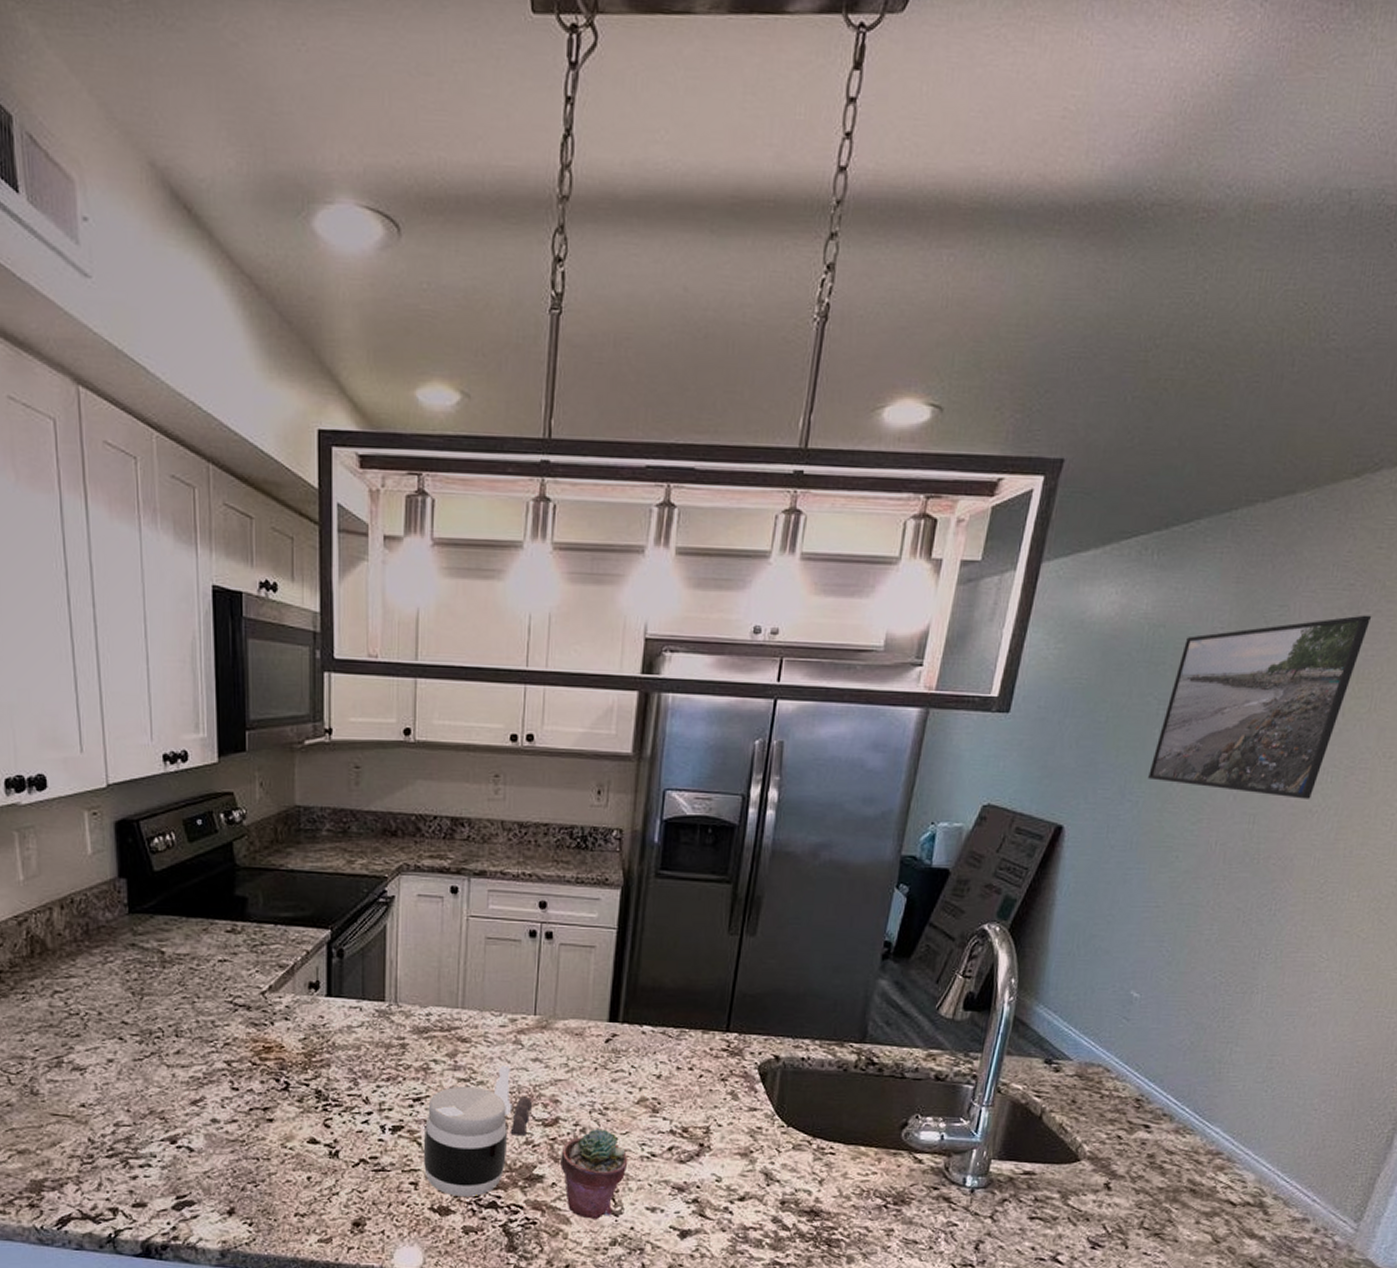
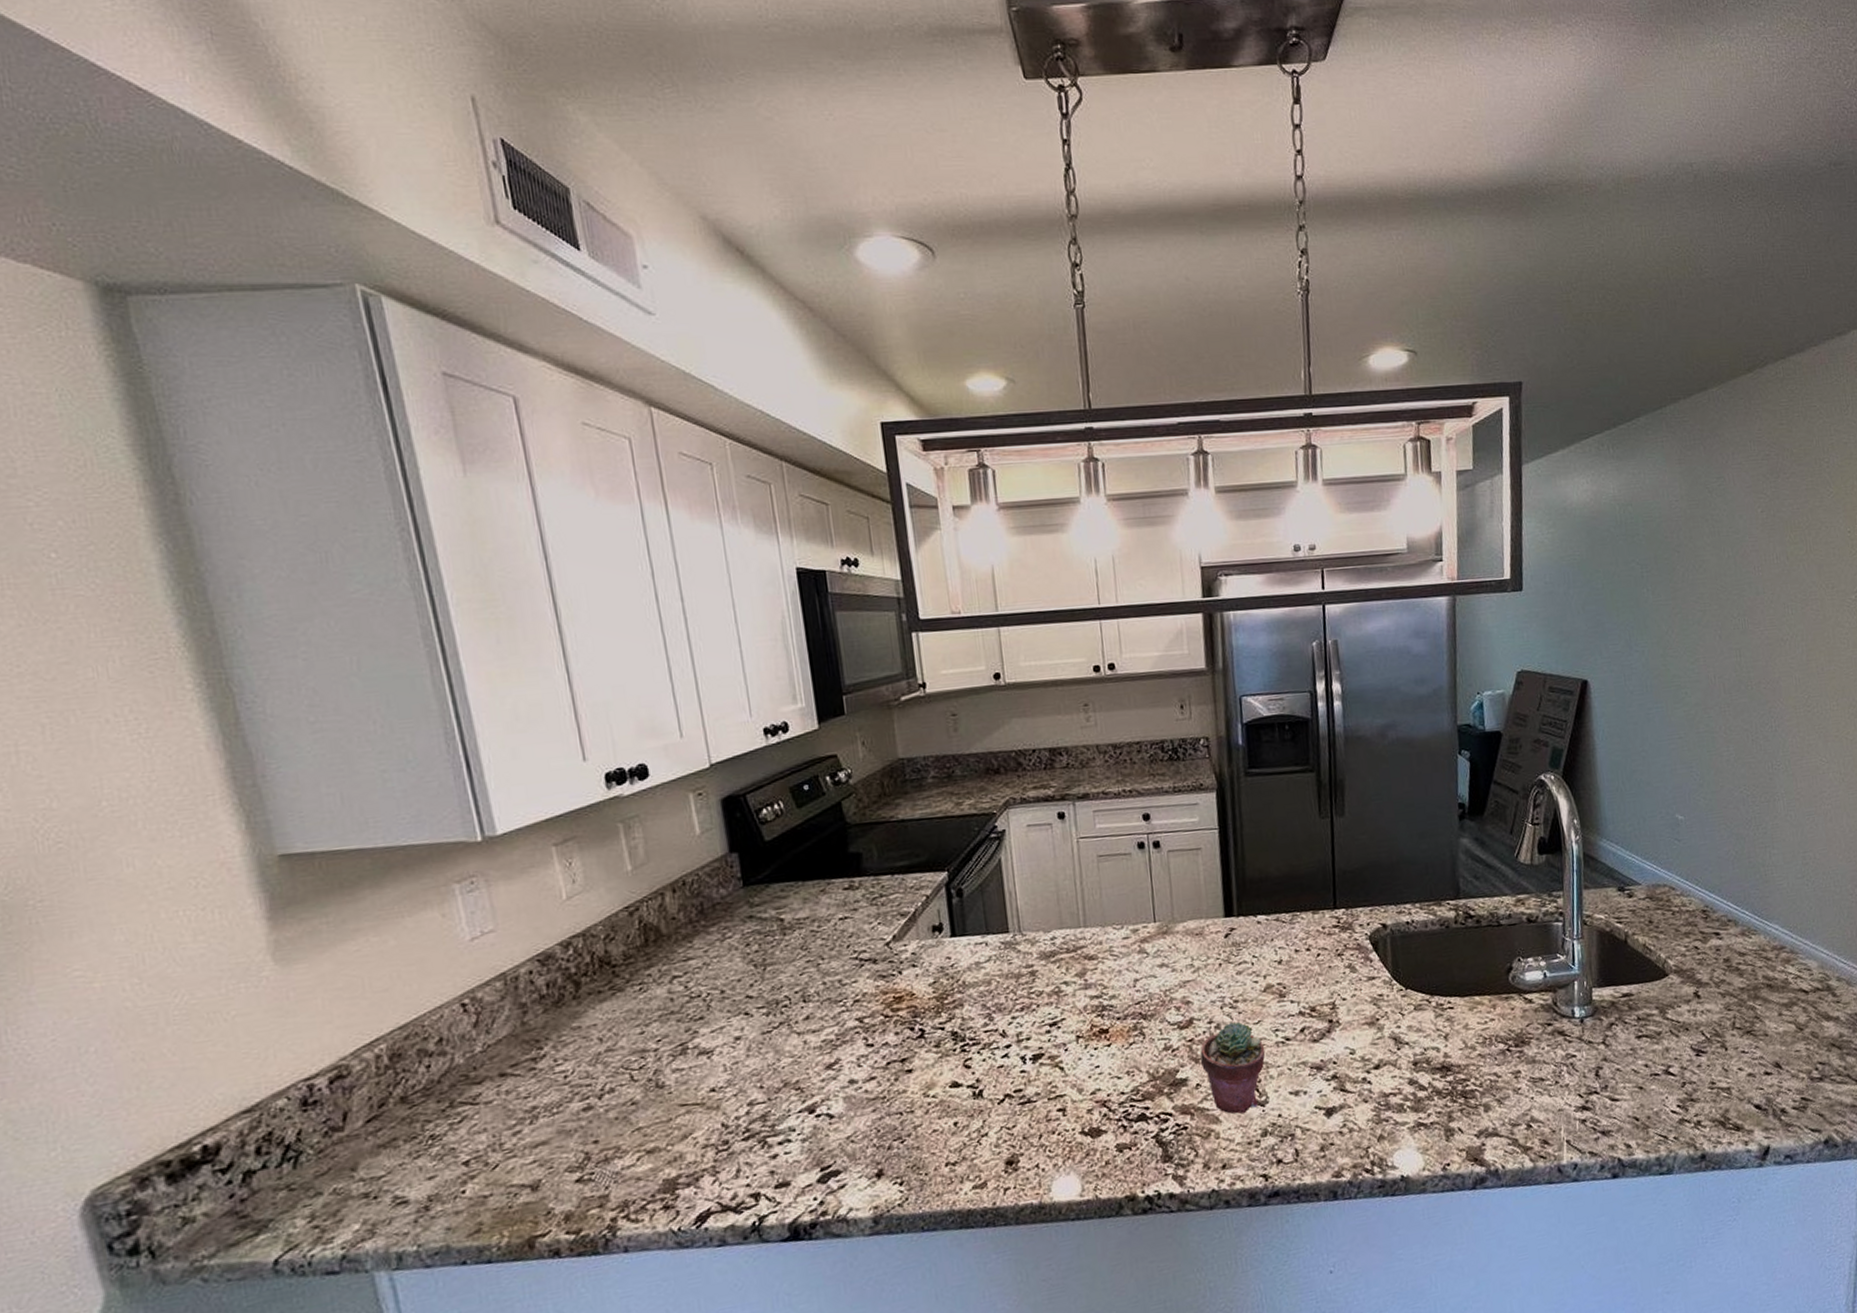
jar: present [423,1085,507,1198] -> none [1064,1001,1149,1116]
salt and pepper shaker set: present [494,1065,533,1135] -> none [1126,975,1167,1043]
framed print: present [1148,615,1372,799] -> none [1646,477,1790,632]

